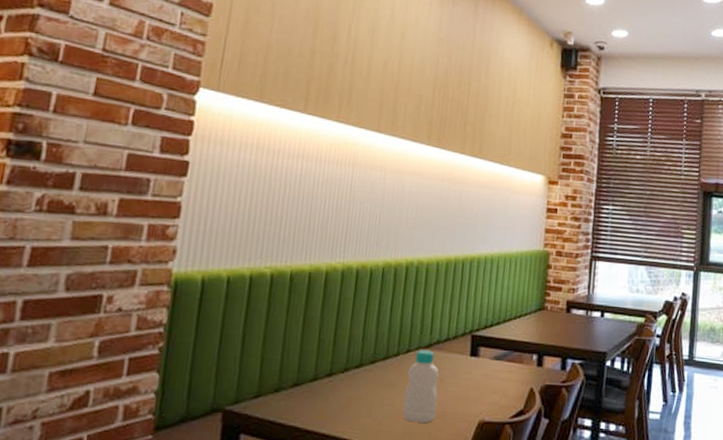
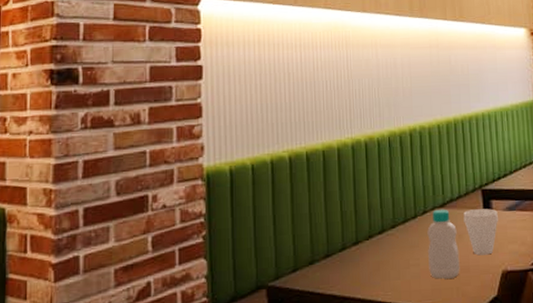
cup: none [448,354,484,403] -> present [463,208,498,256]

